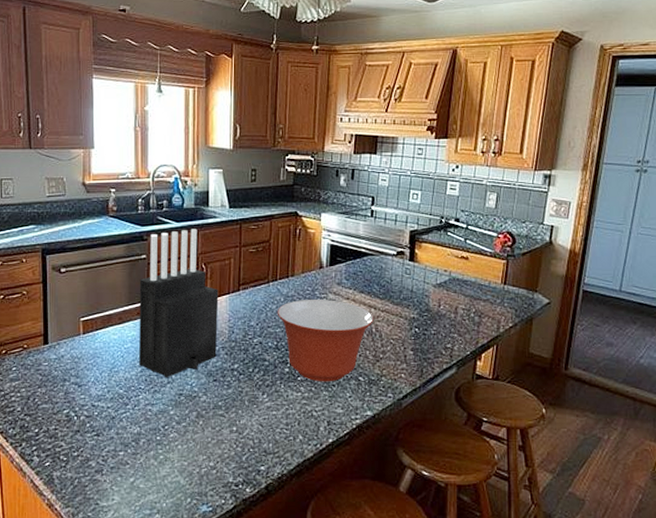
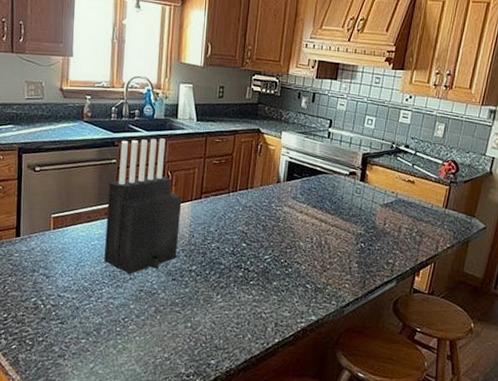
mixing bowl: present [277,299,374,382] -> none [235,210,324,288]

